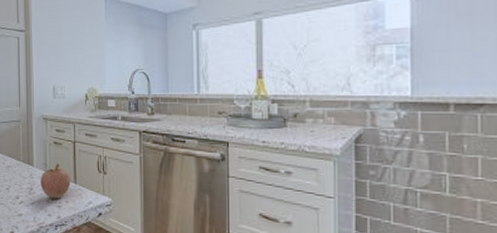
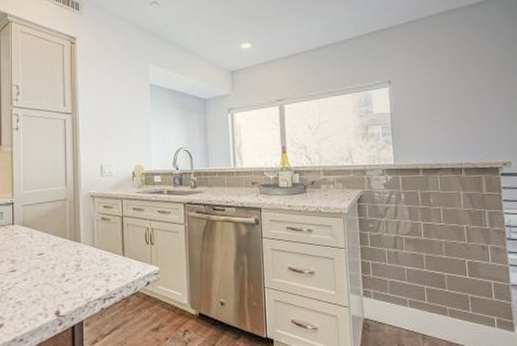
fruit: present [40,163,71,199] -> none [88,238,119,273]

